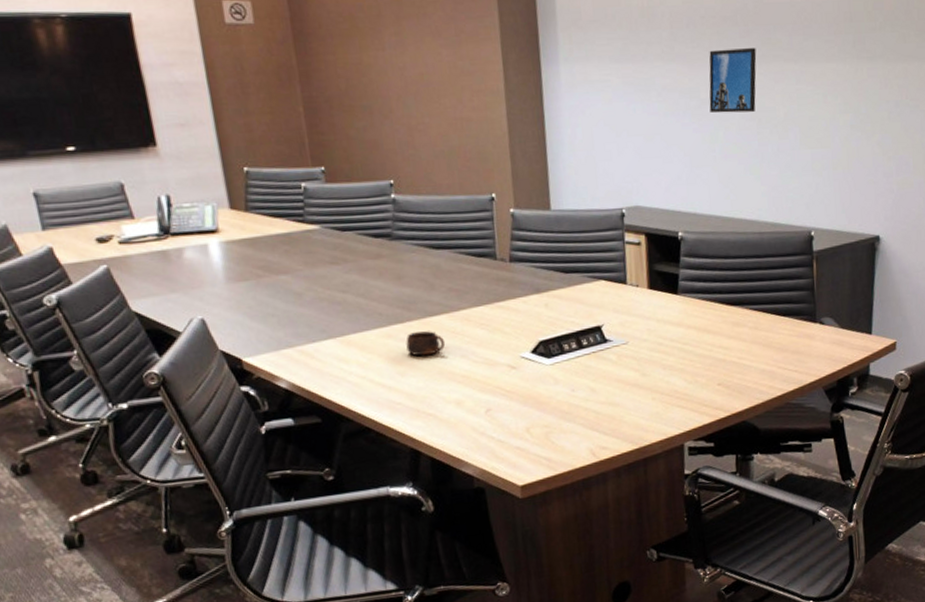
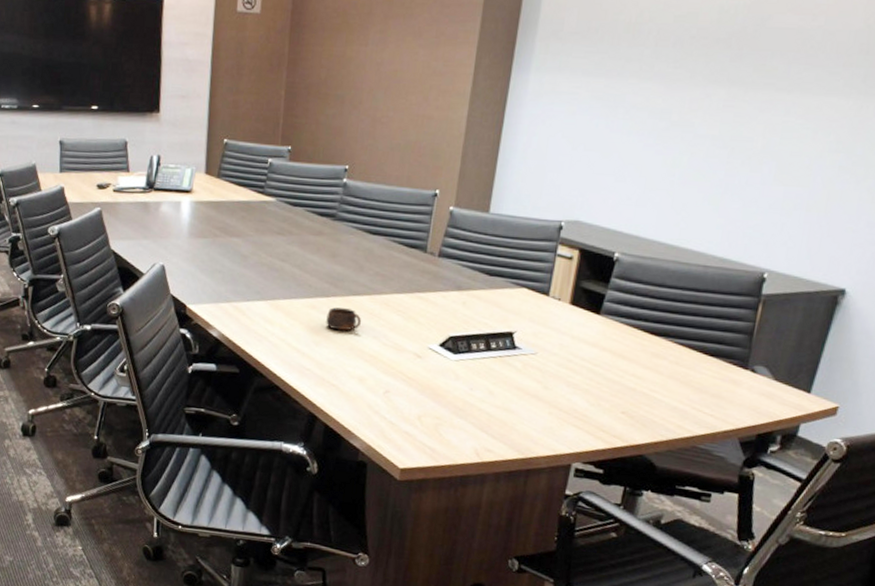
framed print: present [709,48,757,114] -> none [678,72,746,140]

